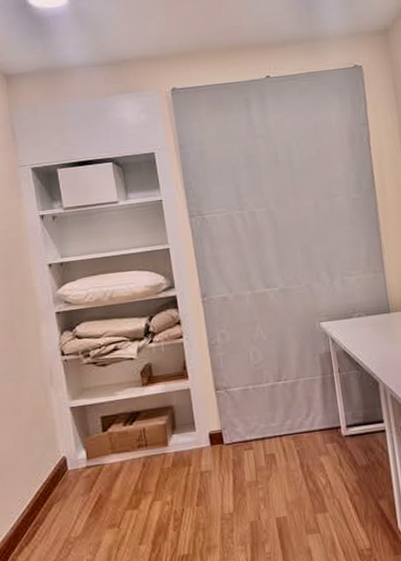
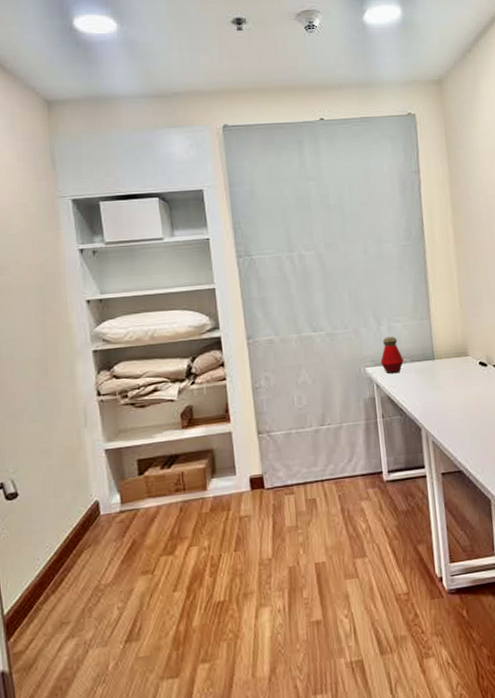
bottle: none [335,290,359,328] -> present [380,336,404,374]

